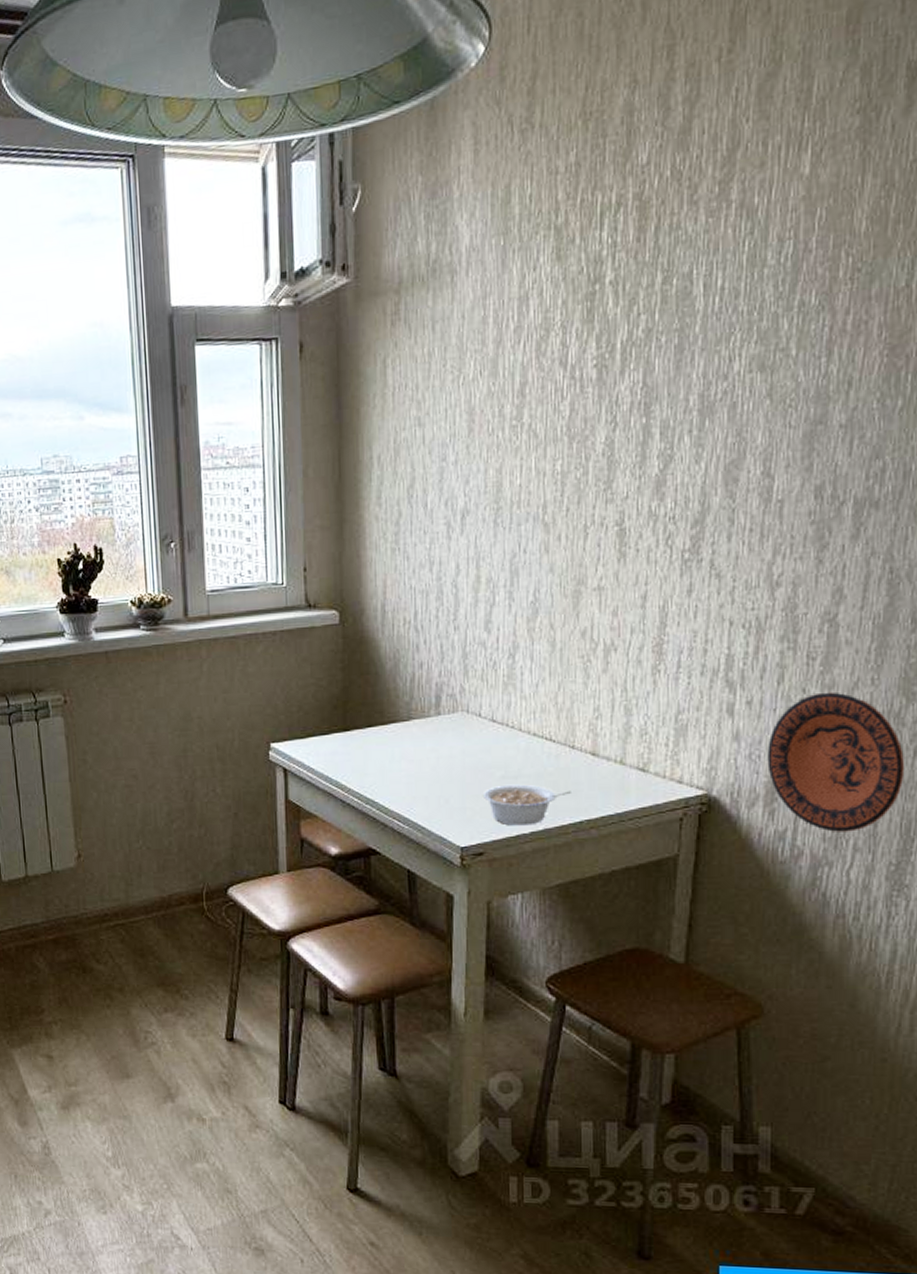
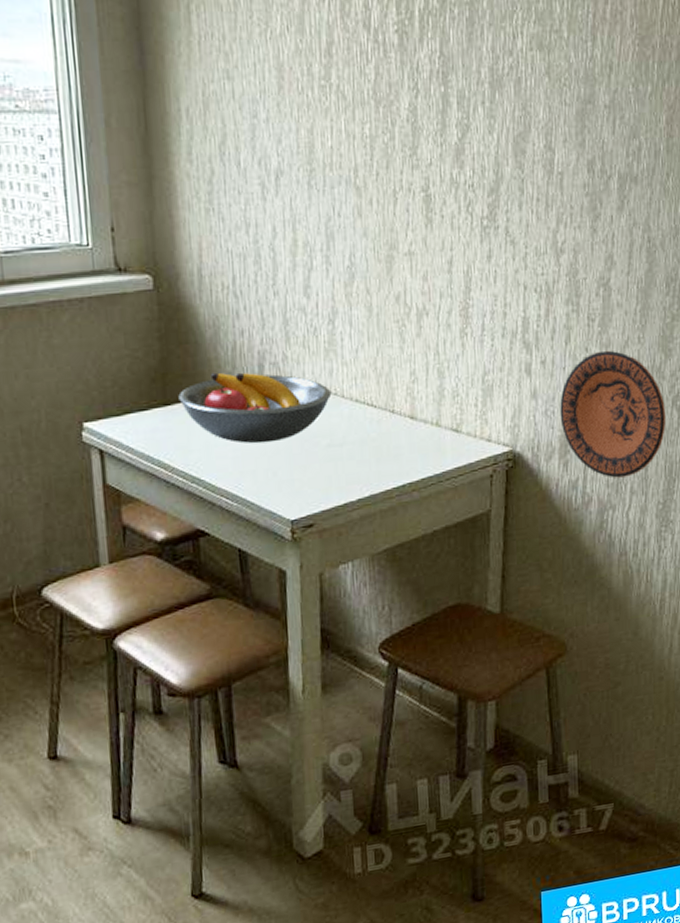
fruit bowl: none [357,702,509,771] -> present [178,372,332,444]
legume: present [484,784,571,826] -> none [311,452,393,494]

